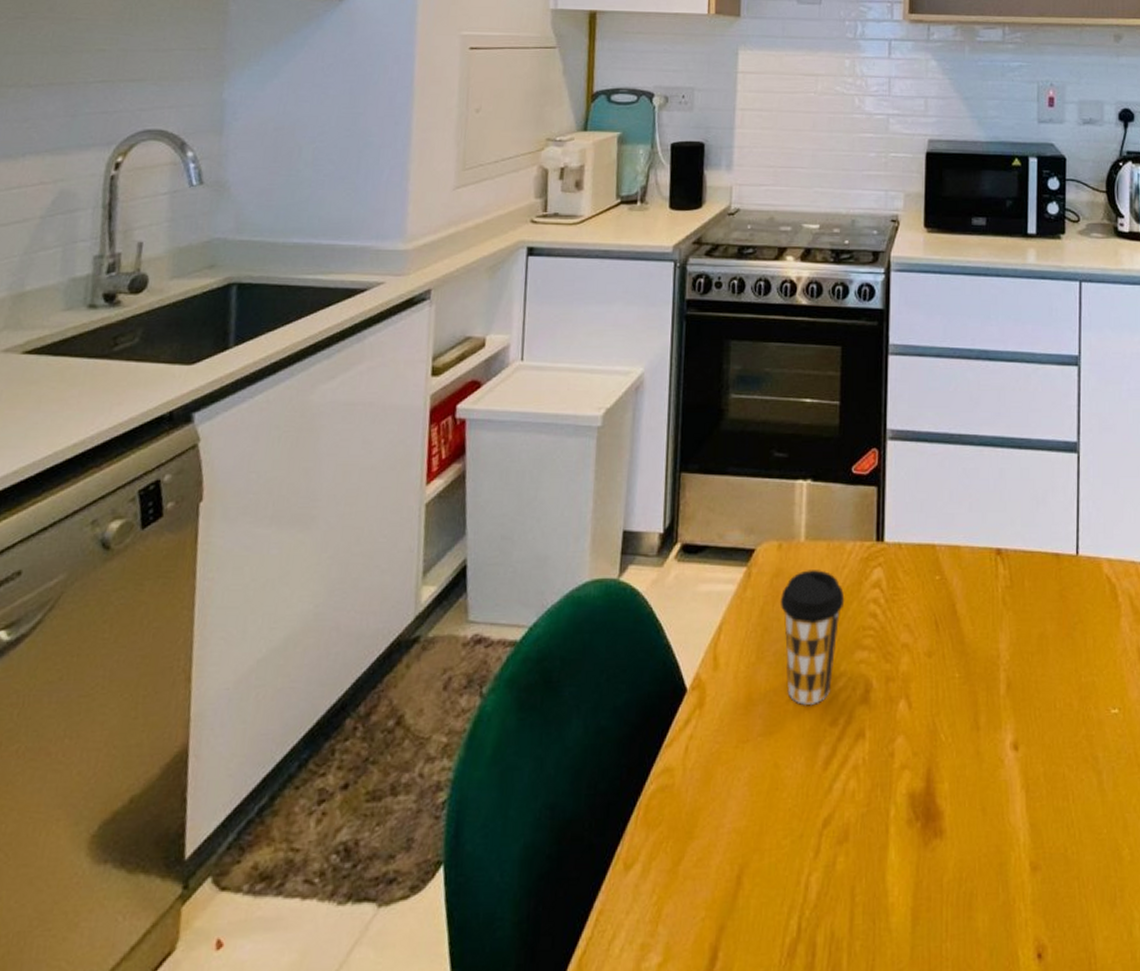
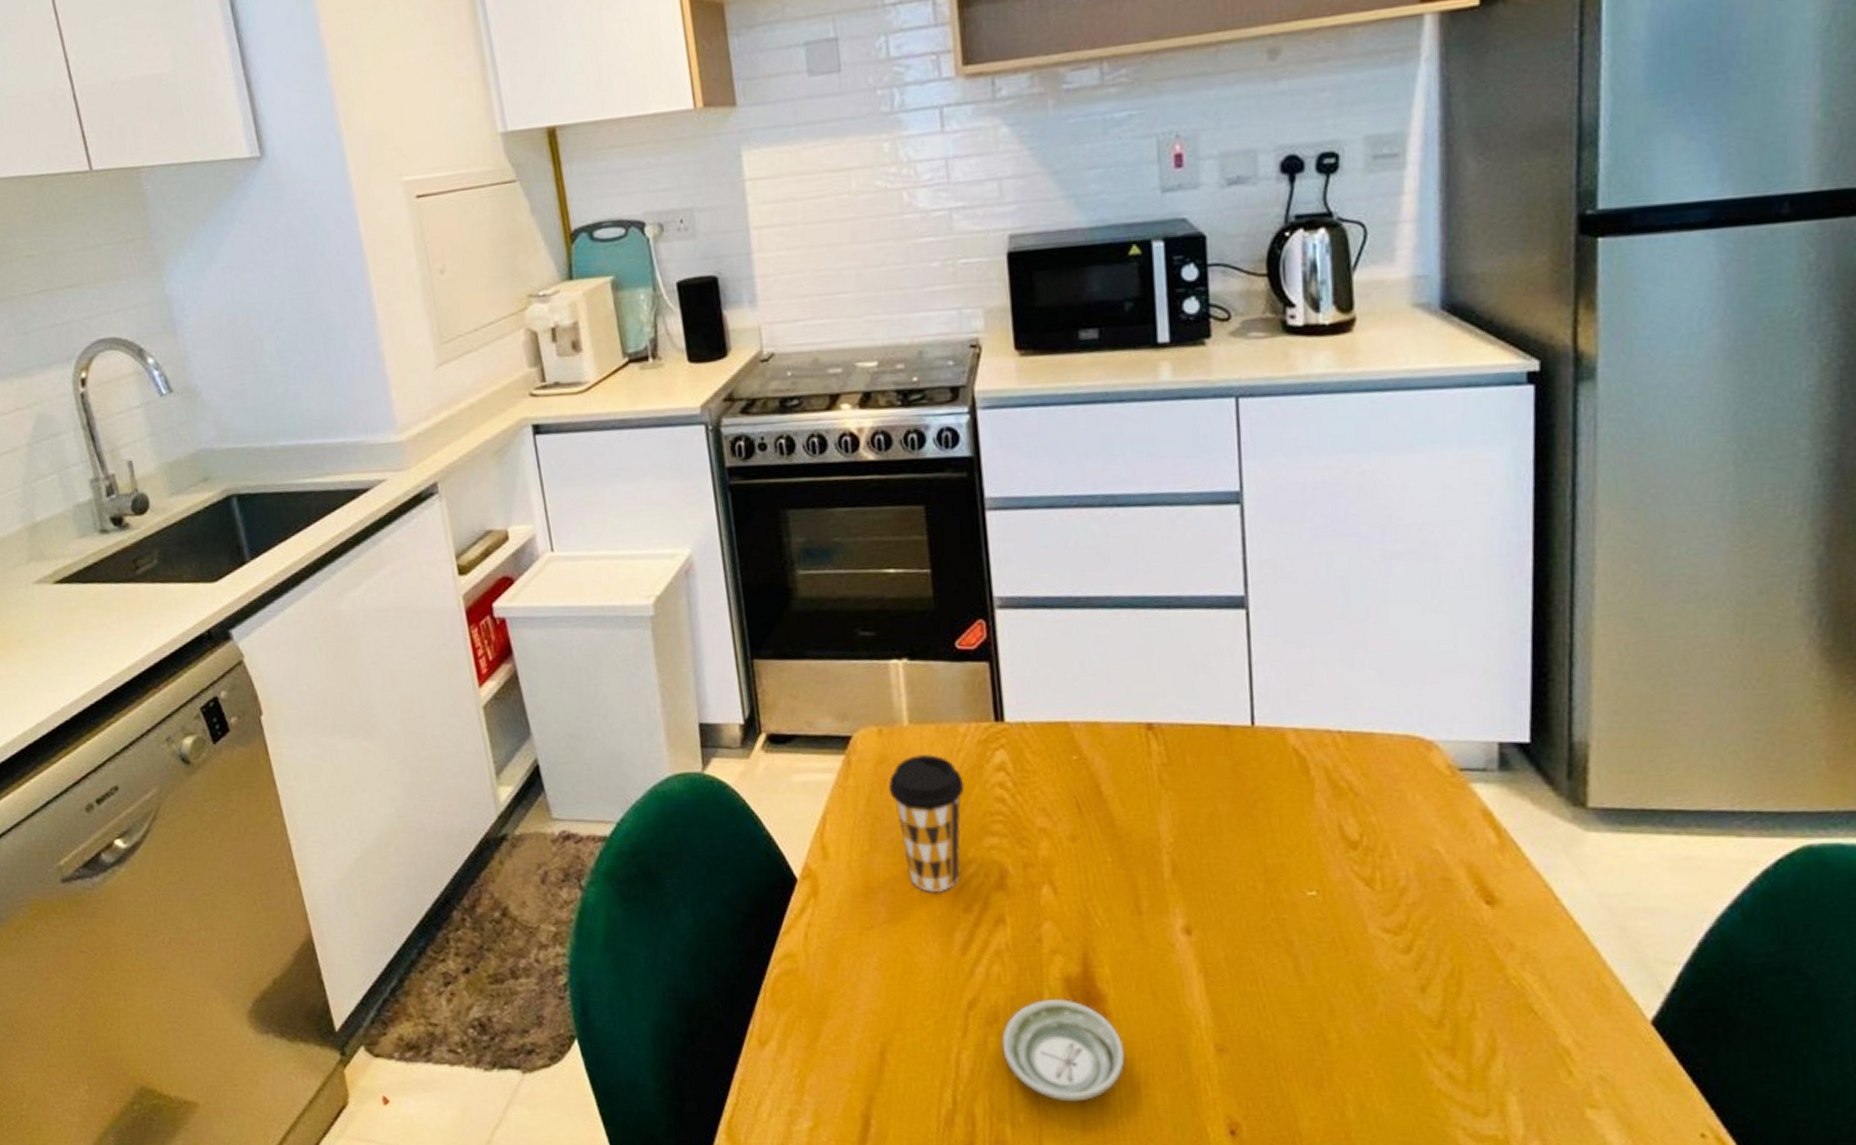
saucer: none [848,816,954,927] -> present [1001,999,1125,1102]

